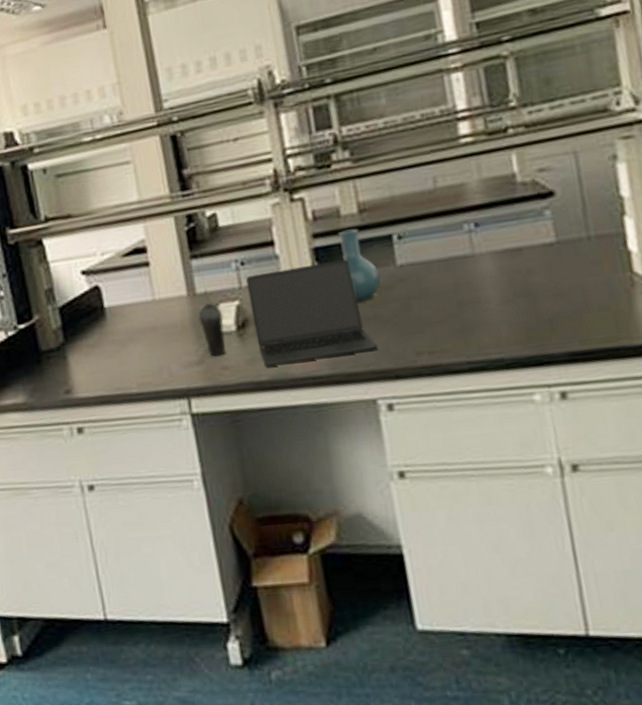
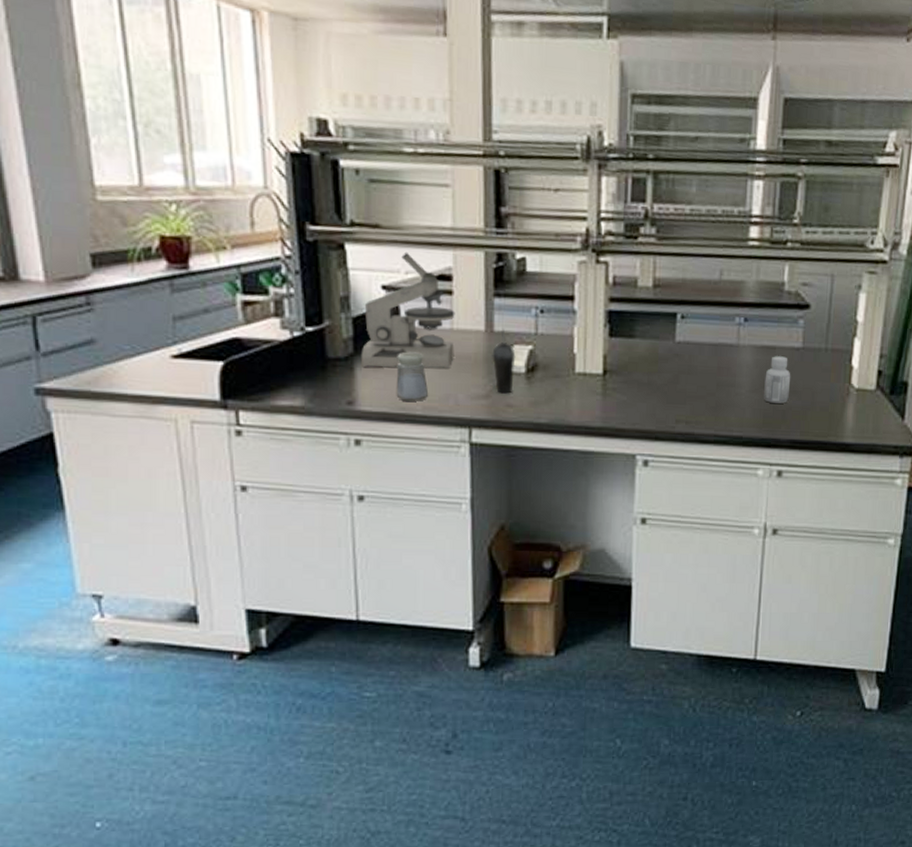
microscope: none [68,234,161,355] -> present [360,251,455,369]
salt shaker: none [105,329,142,381] -> present [396,351,429,401]
laptop: present [246,259,378,367] -> none [542,324,646,413]
flask: present [338,228,381,302] -> none [632,300,660,368]
medicine bottle: none [516,256,554,314] -> present [764,356,791,404]

